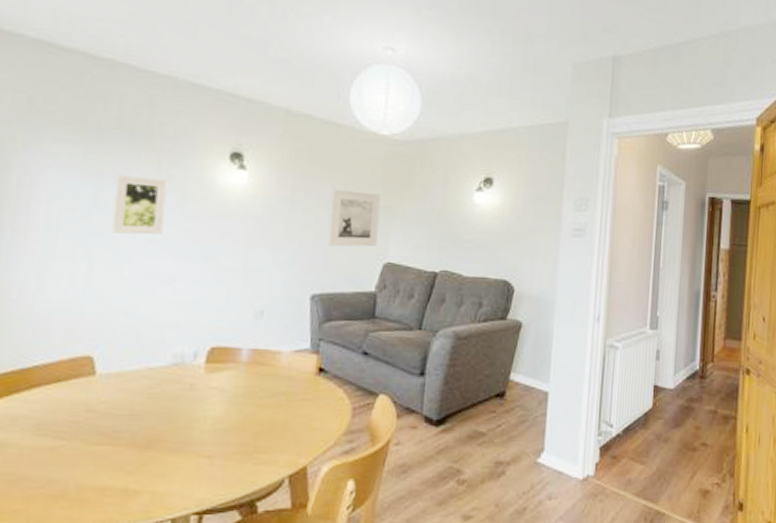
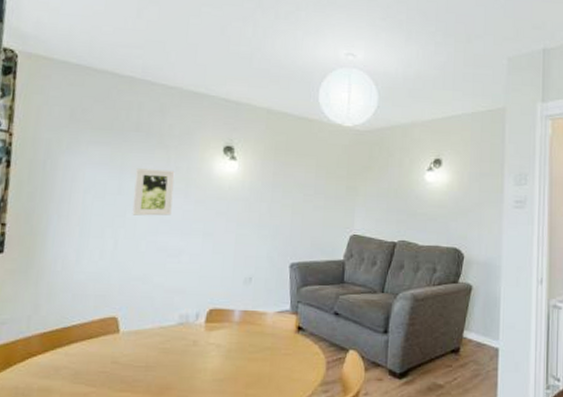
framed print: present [329,189,381,247] -> none [304,173,346,222]

